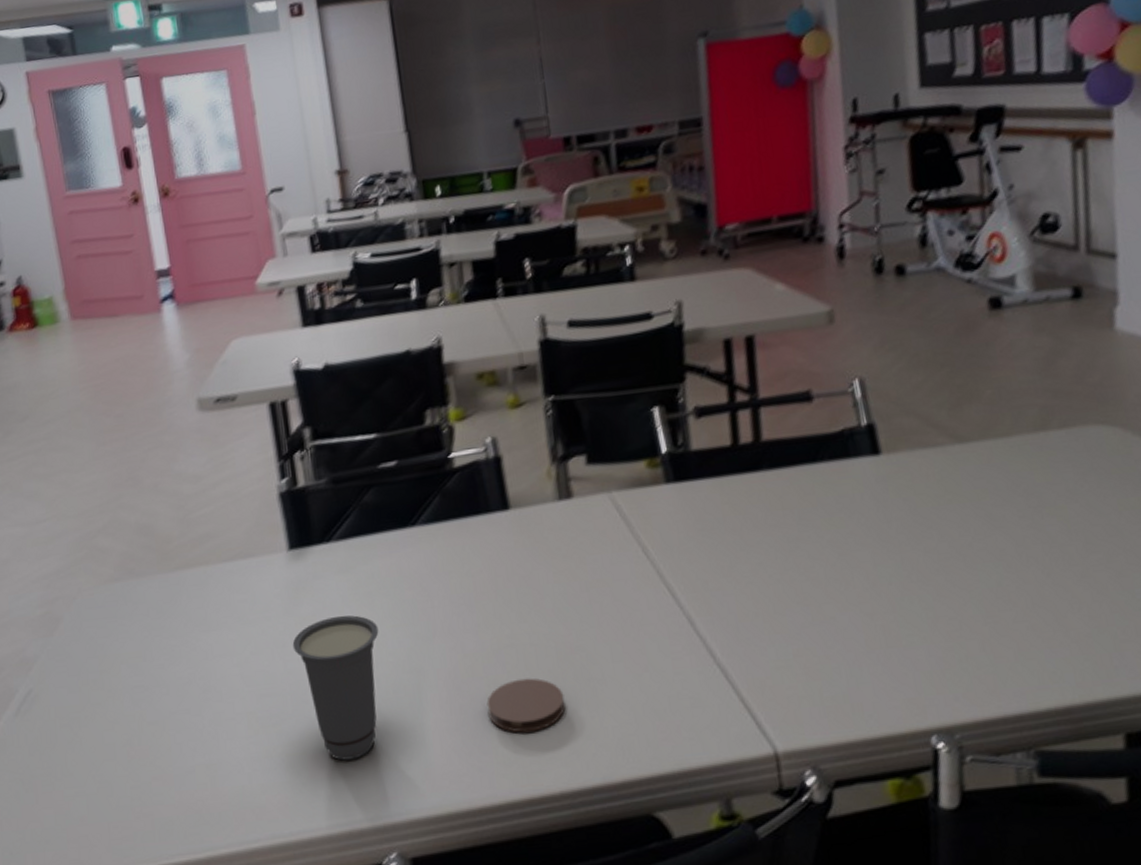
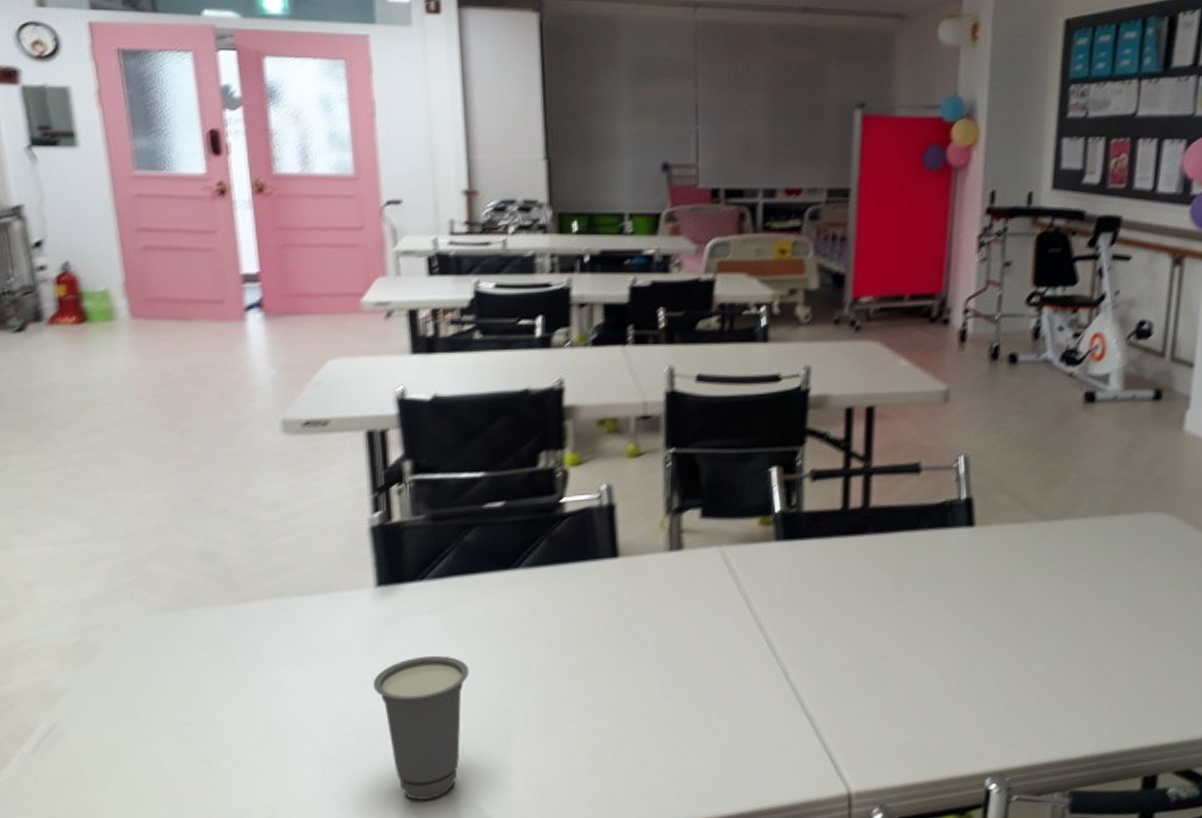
coaster: present [487,678,565,733] -> none [576,721,655,774]

